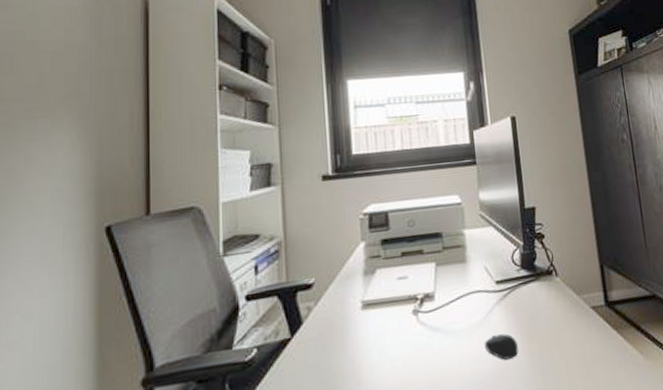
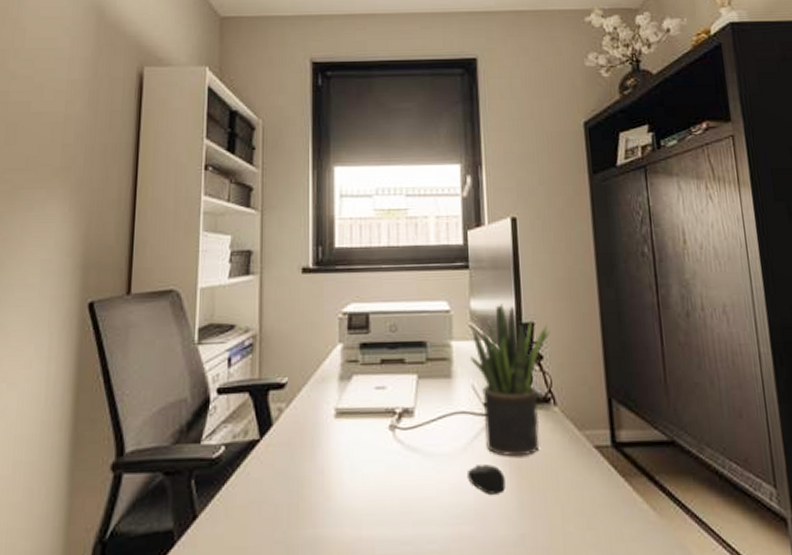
potted plant: none [482,193,551,325] -> present [470,303,552,457]

